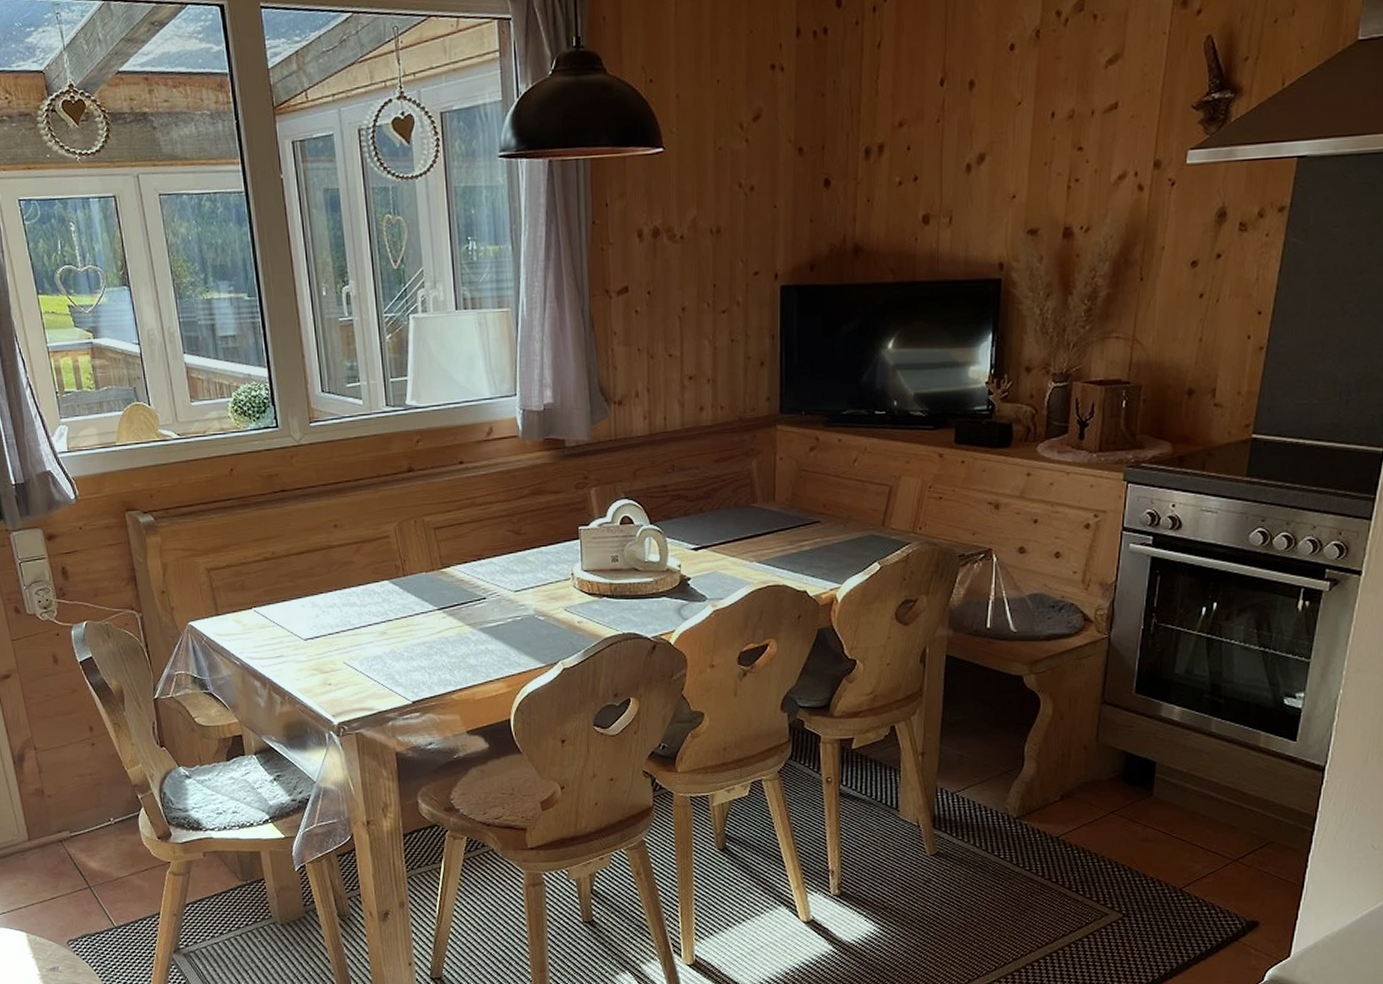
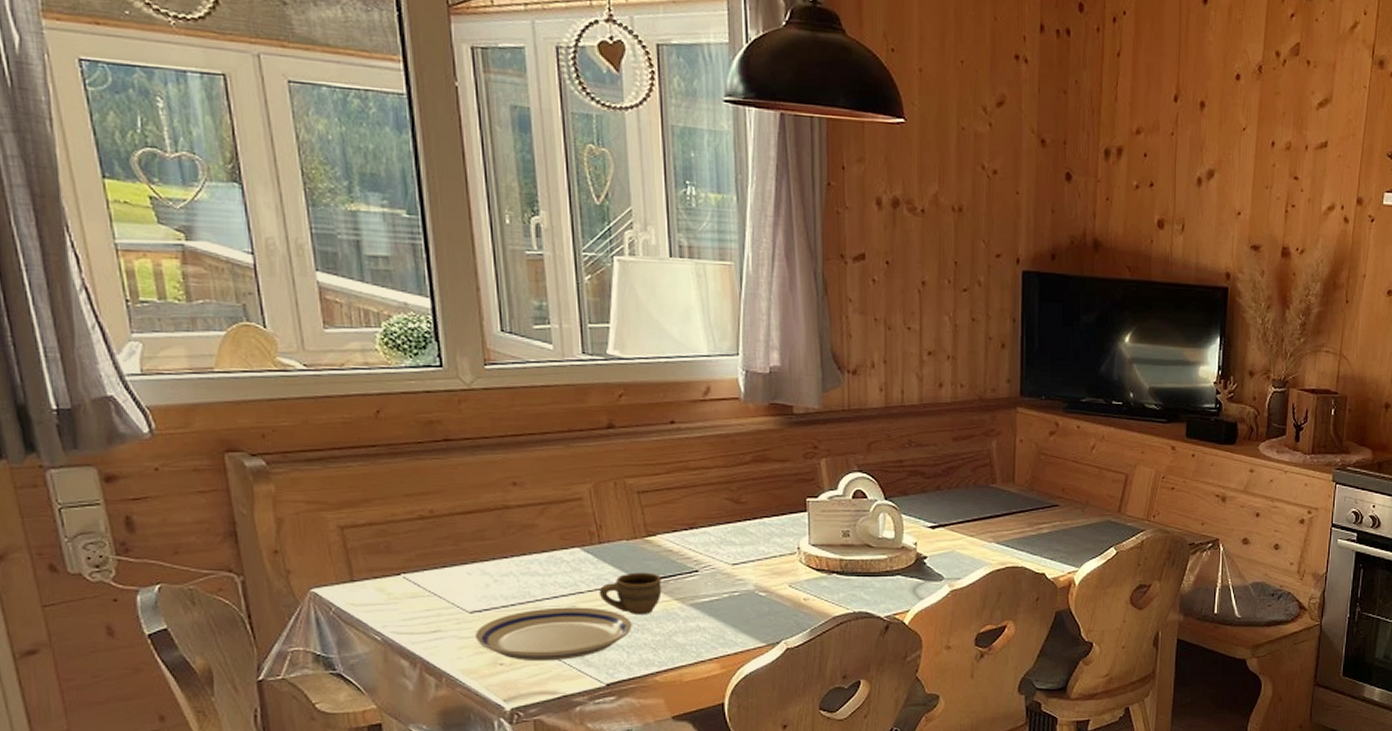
plate: none [309,633,432,682] -> present [476,607,632,662]
cup: none [405,601,456,639] -> present [600,572,662,614]

